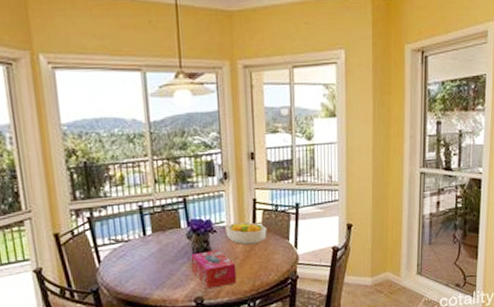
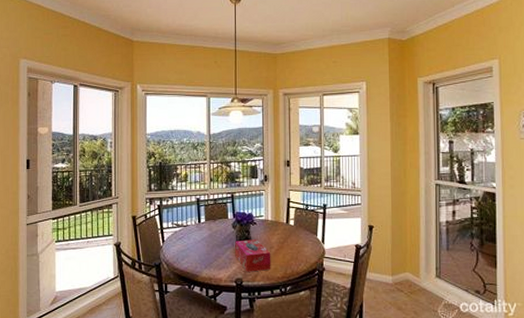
fruit bowl: present [225,222,267,245] -> none [264,217,299,237]

